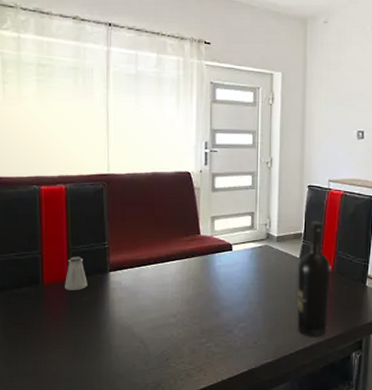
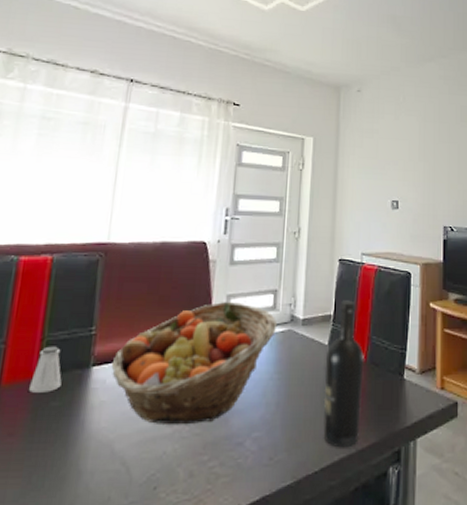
fruit basket: none [124,221,256,317] -> present [111,301,278,425]

